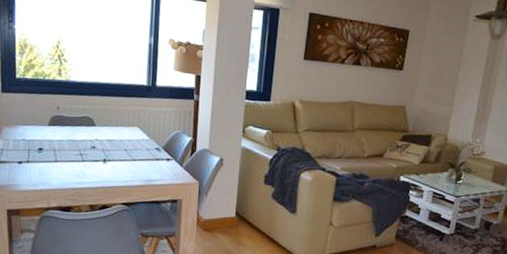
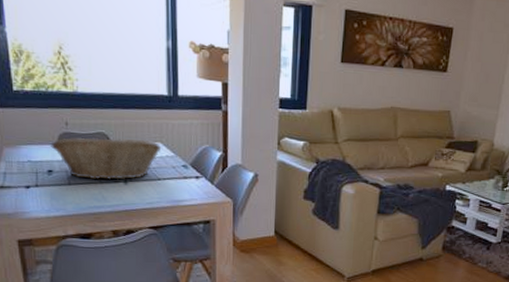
fruit basket: none [43,120,139,160] -> present [50,137,162,180]

